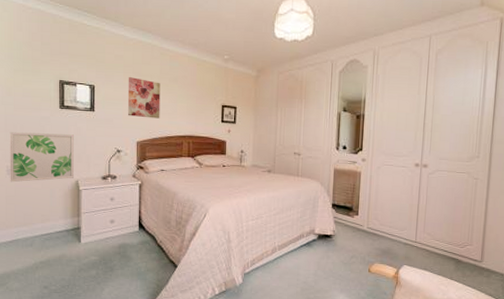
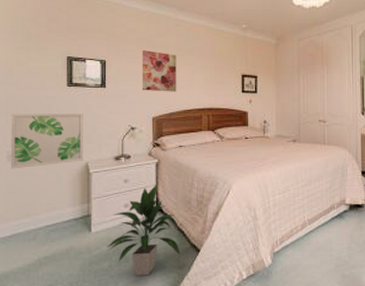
indoor plant: none [94,203,160,285] -> present [106,184,181,276]

